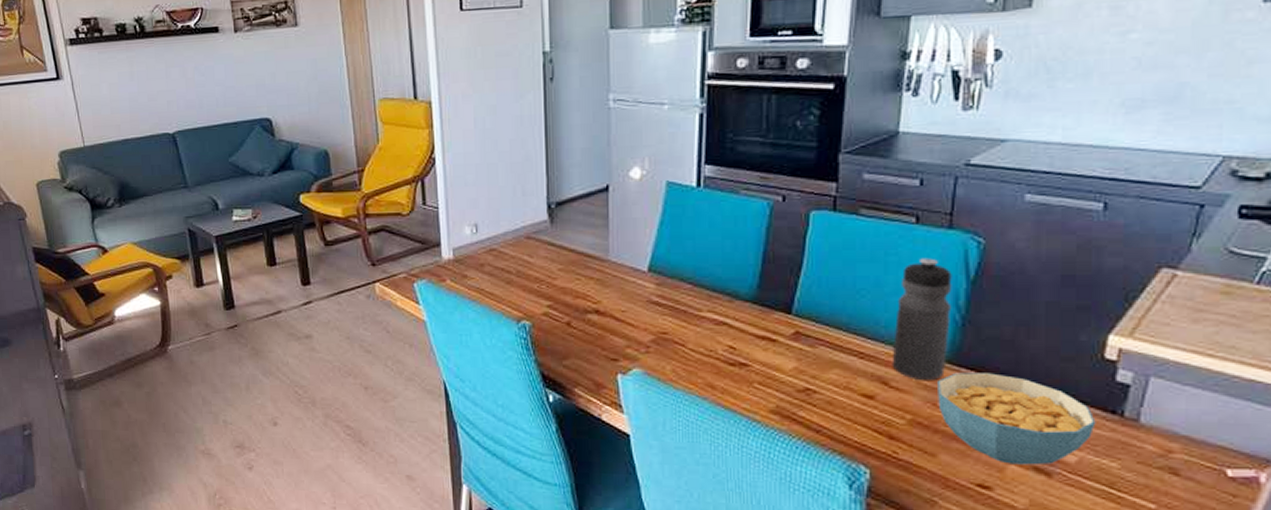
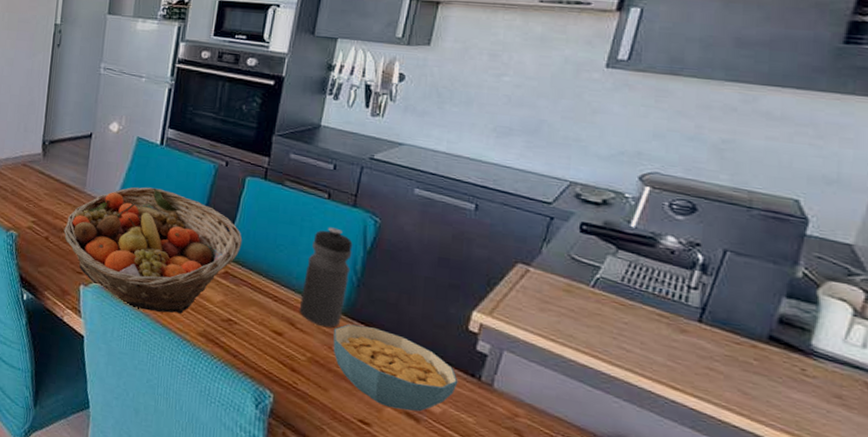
fruit basket: none [588,242,813,393] -> present [63,187,243,314]

